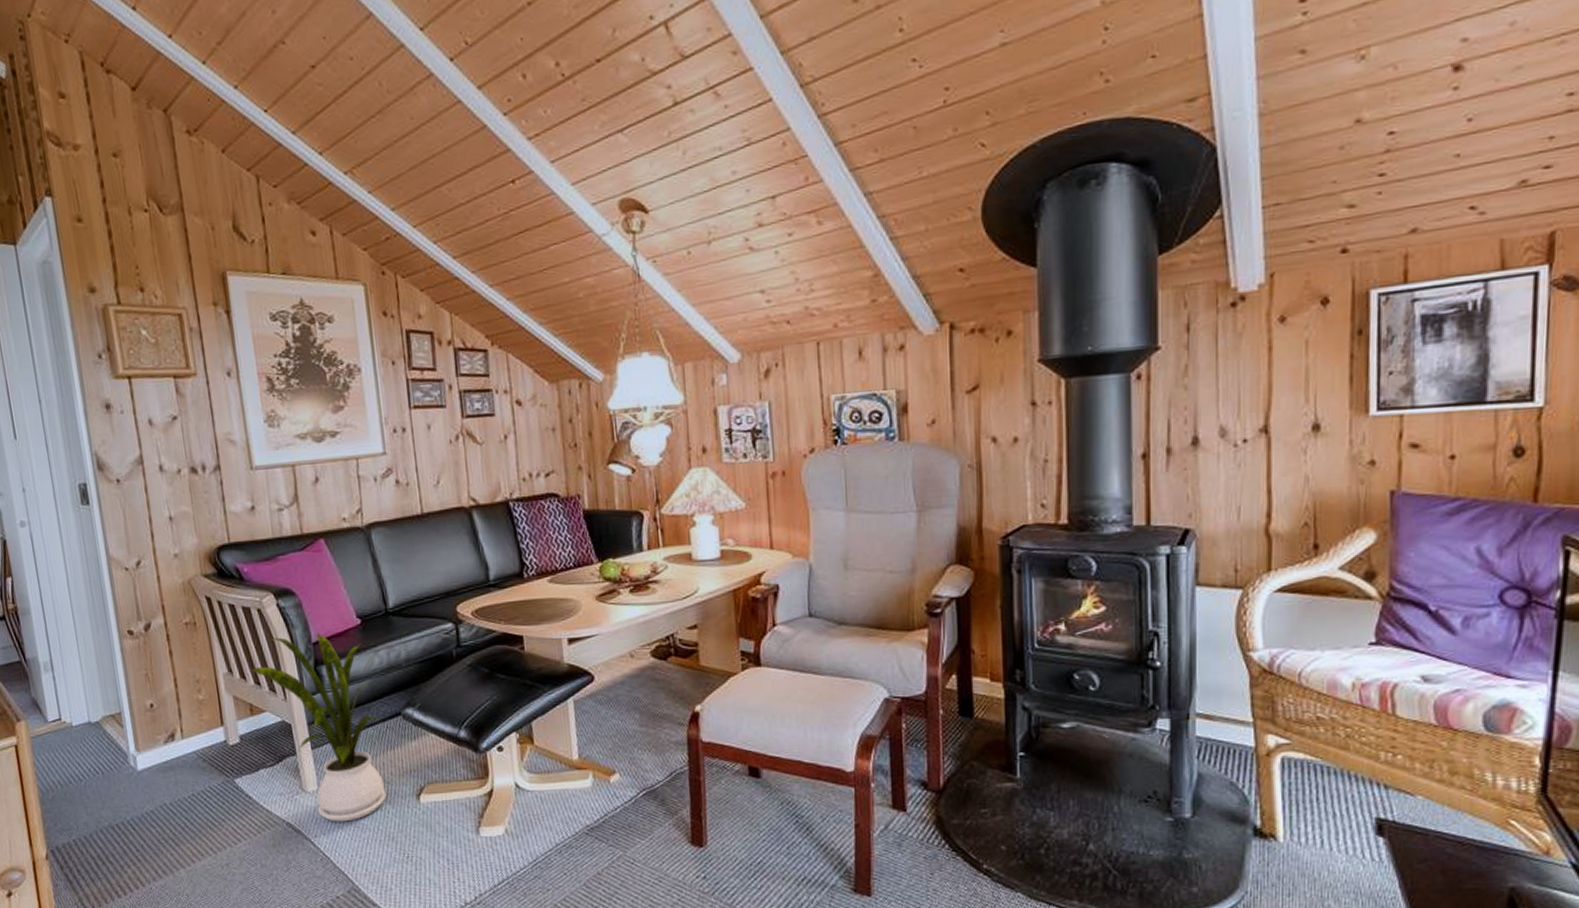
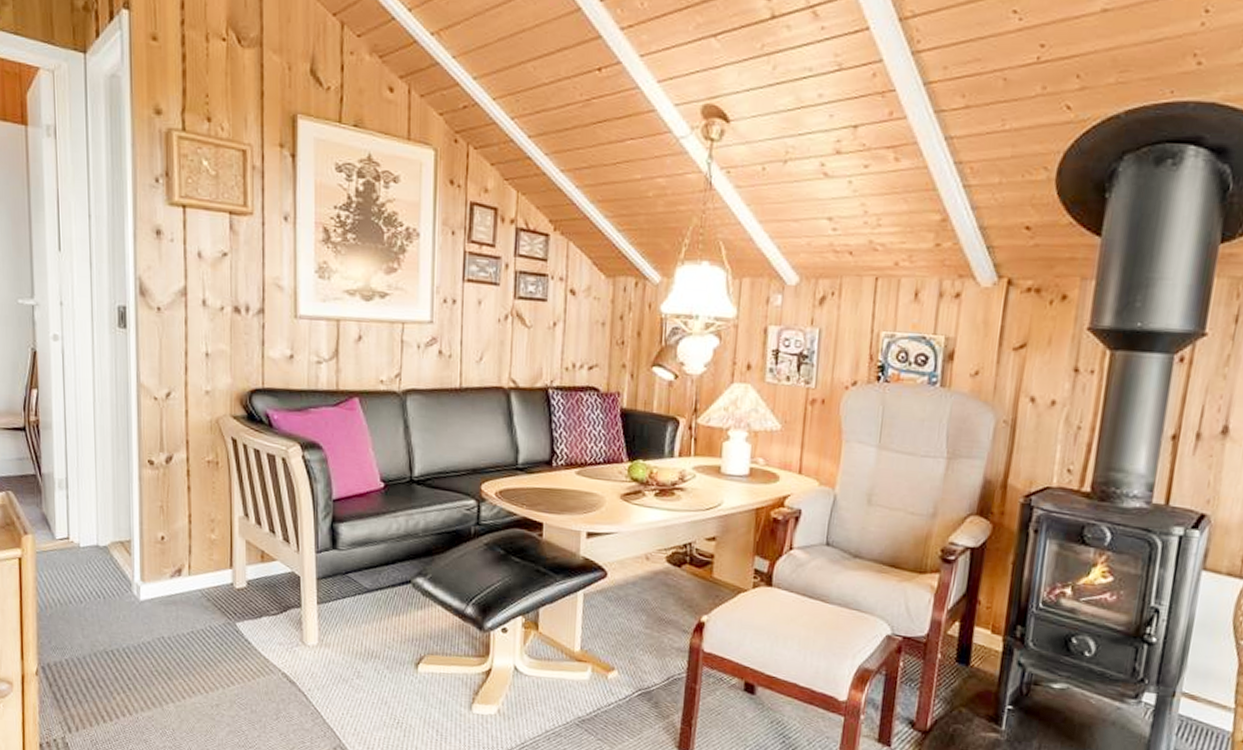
house plant: present [250,632,387,822] -> none [267,488,398,680]

